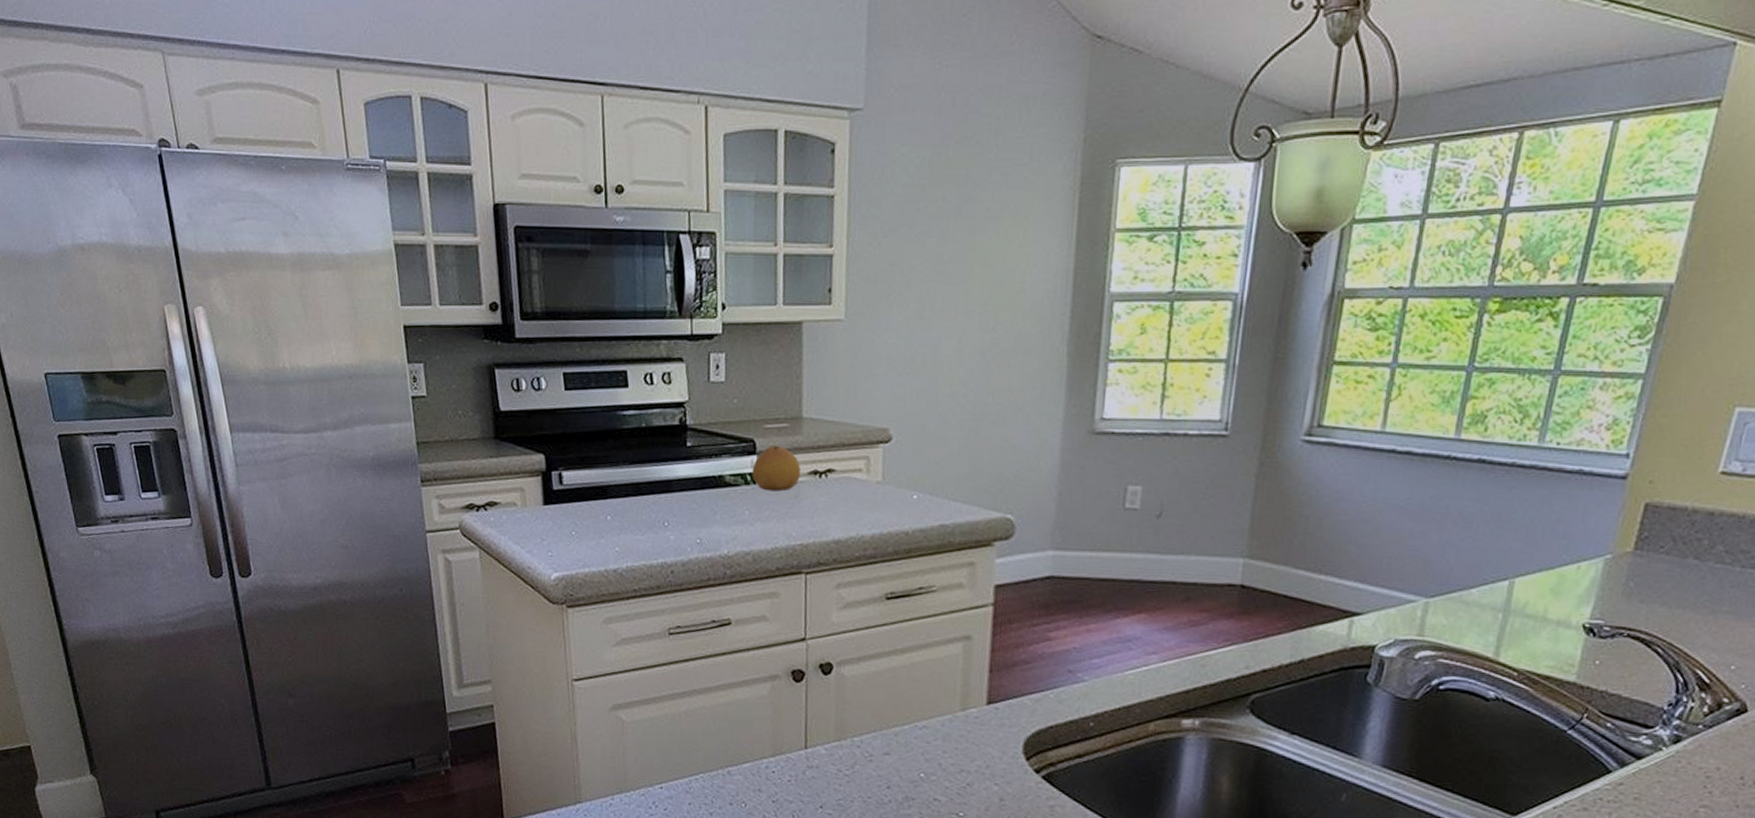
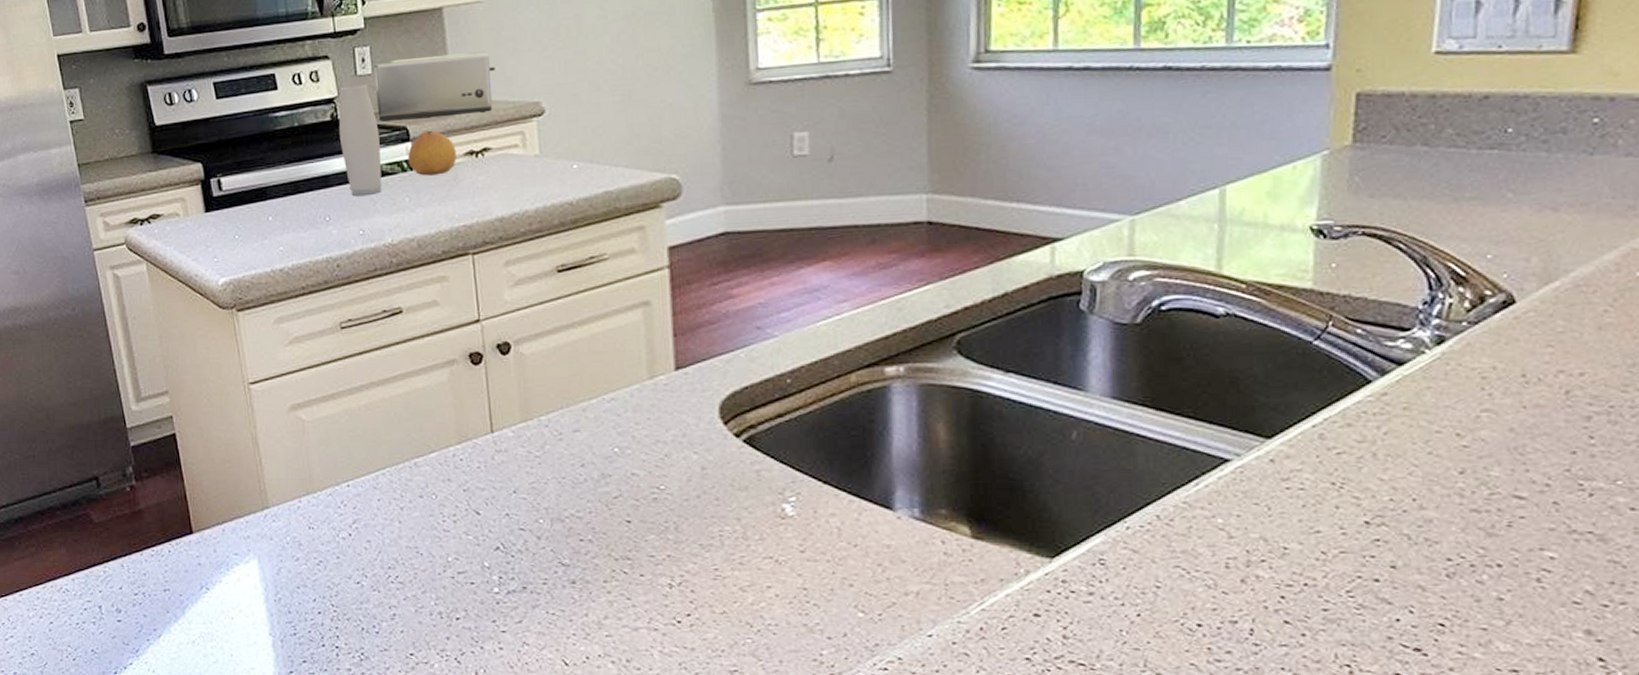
vase: none [686,391,726,505] -> present [339,84,382,197]
toaster: none [726,369,848,434] -> present [374,51,495,121]

